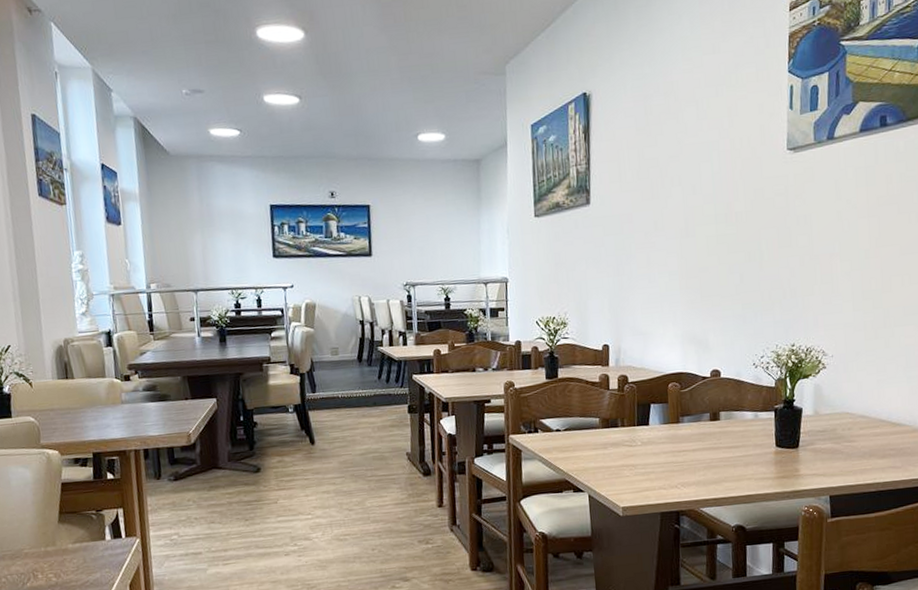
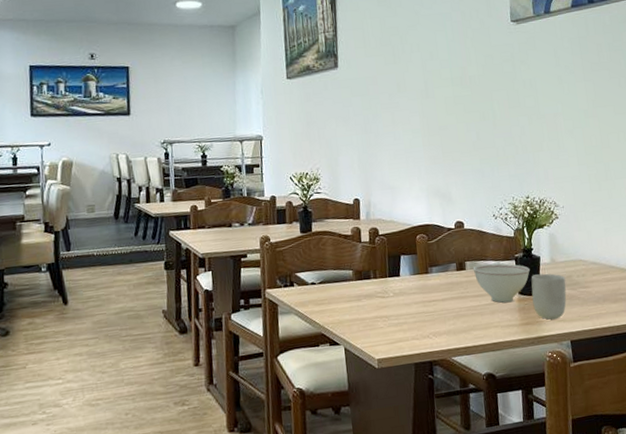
bowl: none [727,414,790,455] -> present [473,263,530,303]
cup: none [790,426,830,474] -> present [531,273,567,320]

